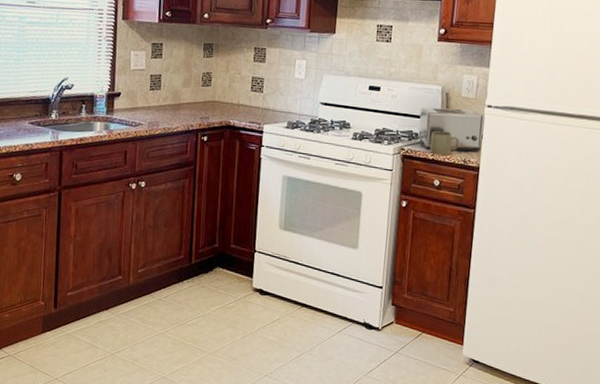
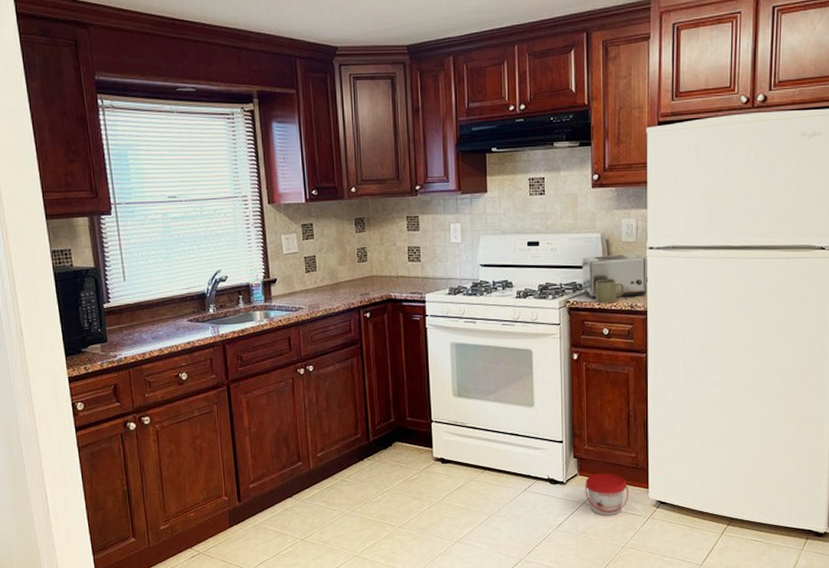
bucket: none [399,323,444,368] -> present [585,473,629,515]

